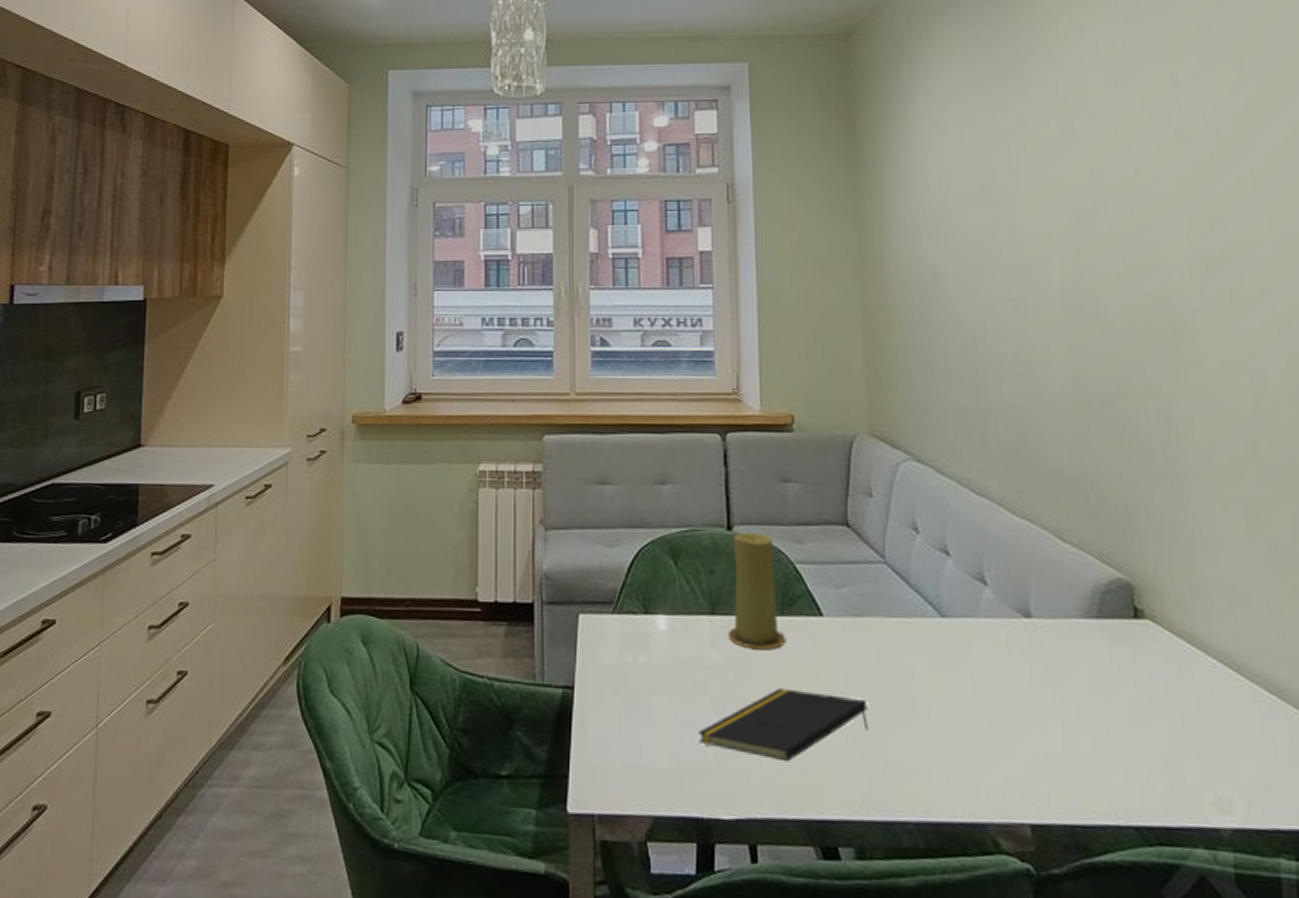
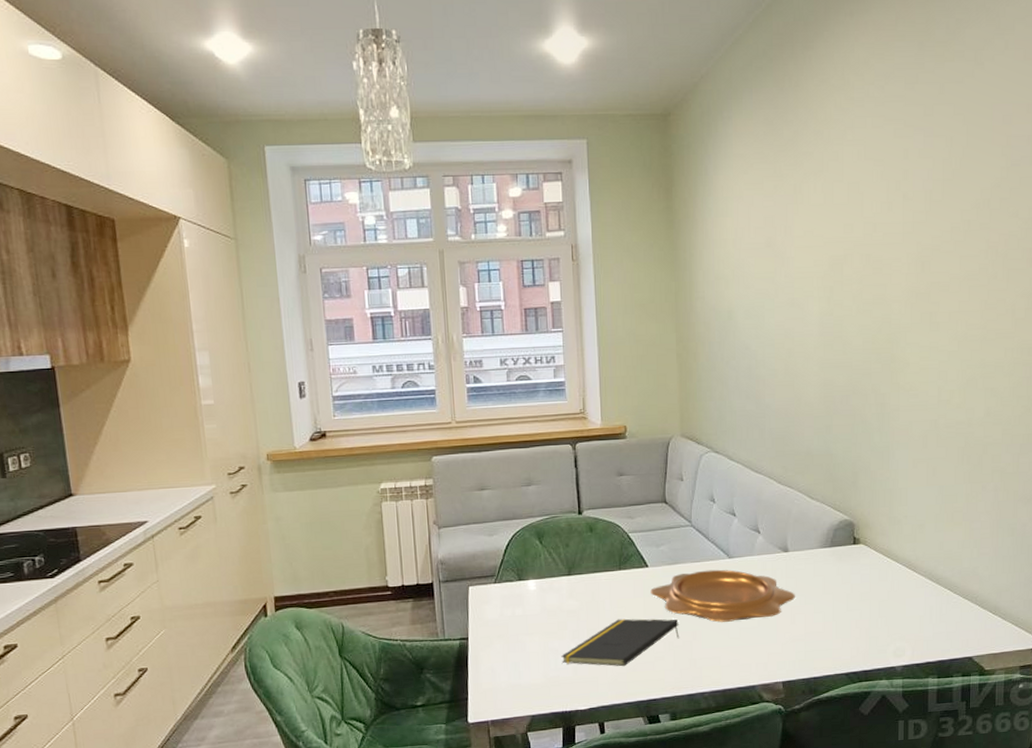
candle: present [727,531,786,650] -> none [580,514,623,596]
decorative bowl: none [826,630,1045,716] -> present [650,569,795,622]

